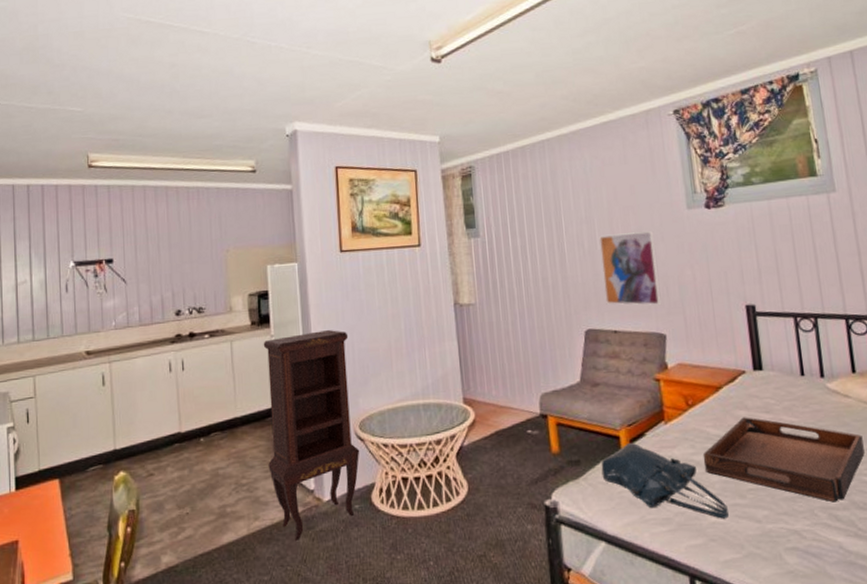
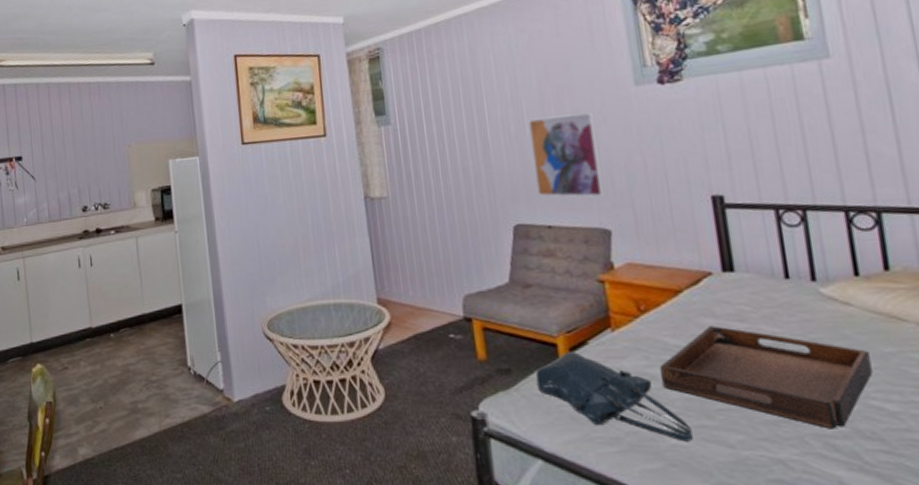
cabinet: present [263,330,360,541] -> none [167,225,269,440]

